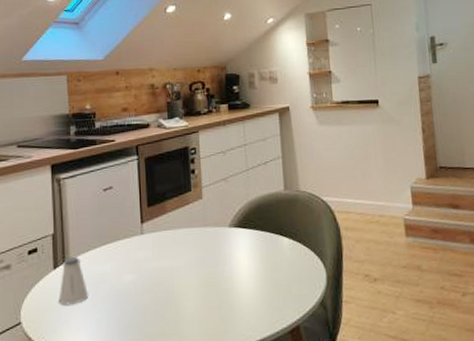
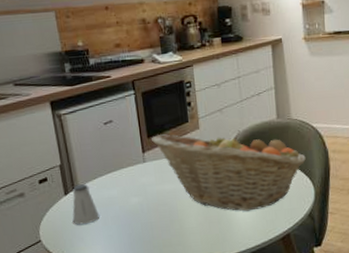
fruit basket: none [150,201,317,296] -> present [150,130,307,212]

